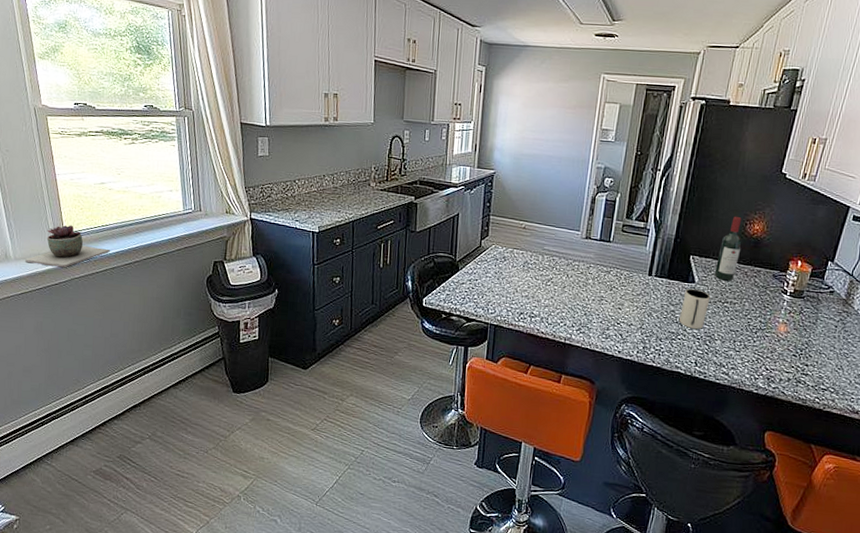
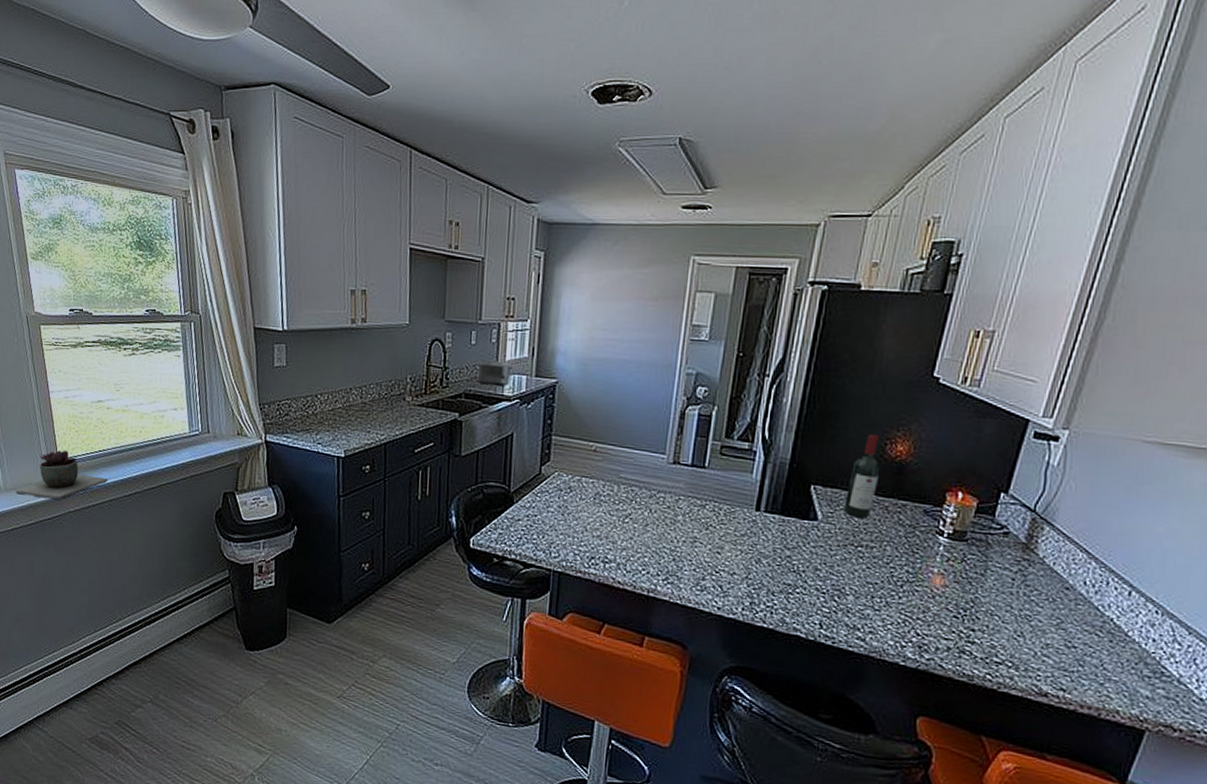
toaster: none [430,153,459,175] -> present [477,360,512,386]
mug: present [678,288,710,330] -> none [796,527,839,581]

